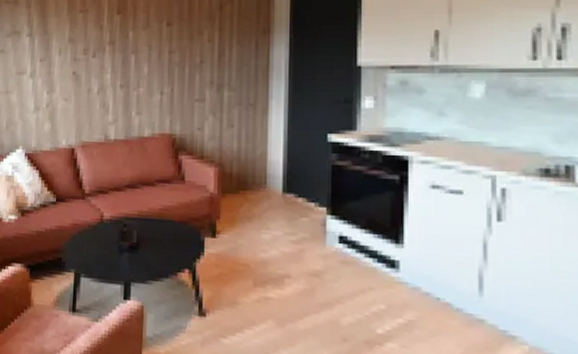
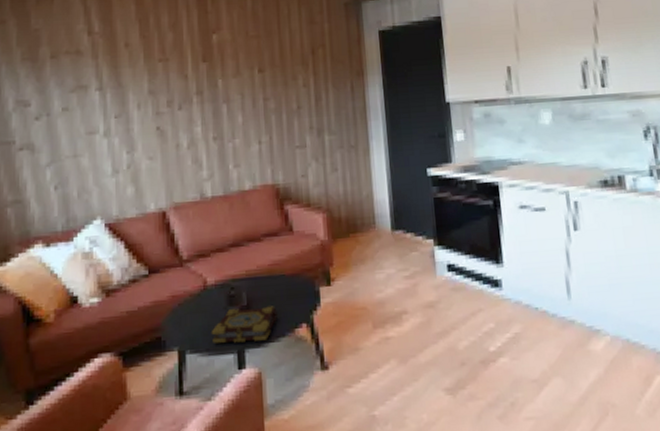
book: none [103,243,163,278] -> present [211,306,278,343]

